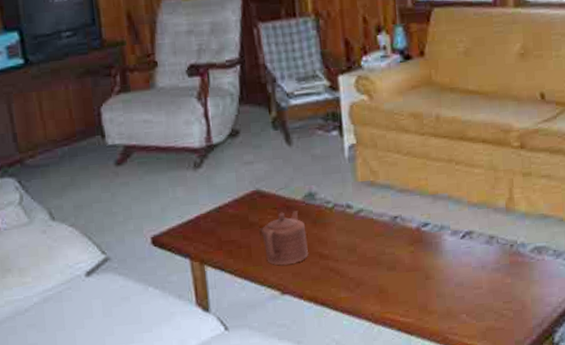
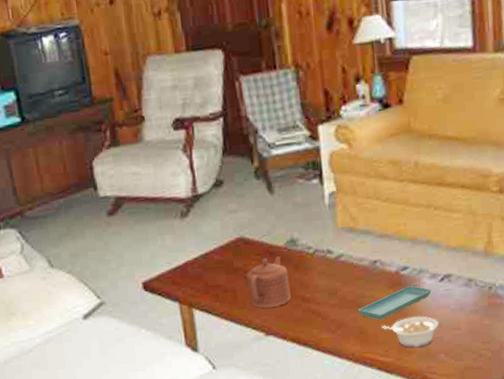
saucer: none [378,242,453,279] -> present [358,285,432,321]
legume: none [402,274,460,308] -> present [382,315,439,348]

